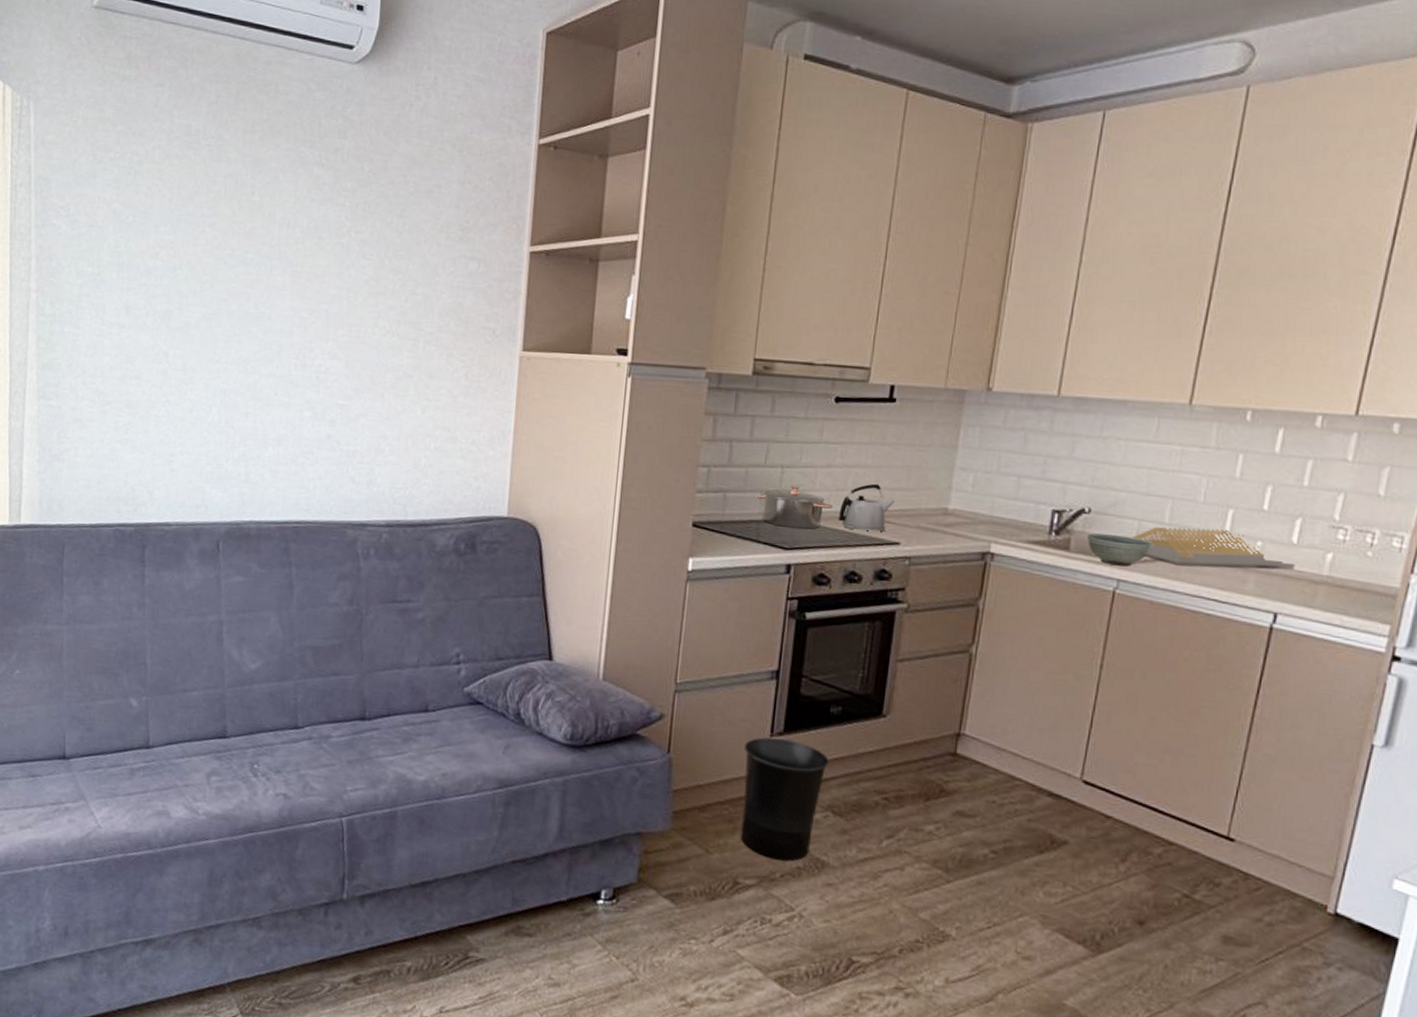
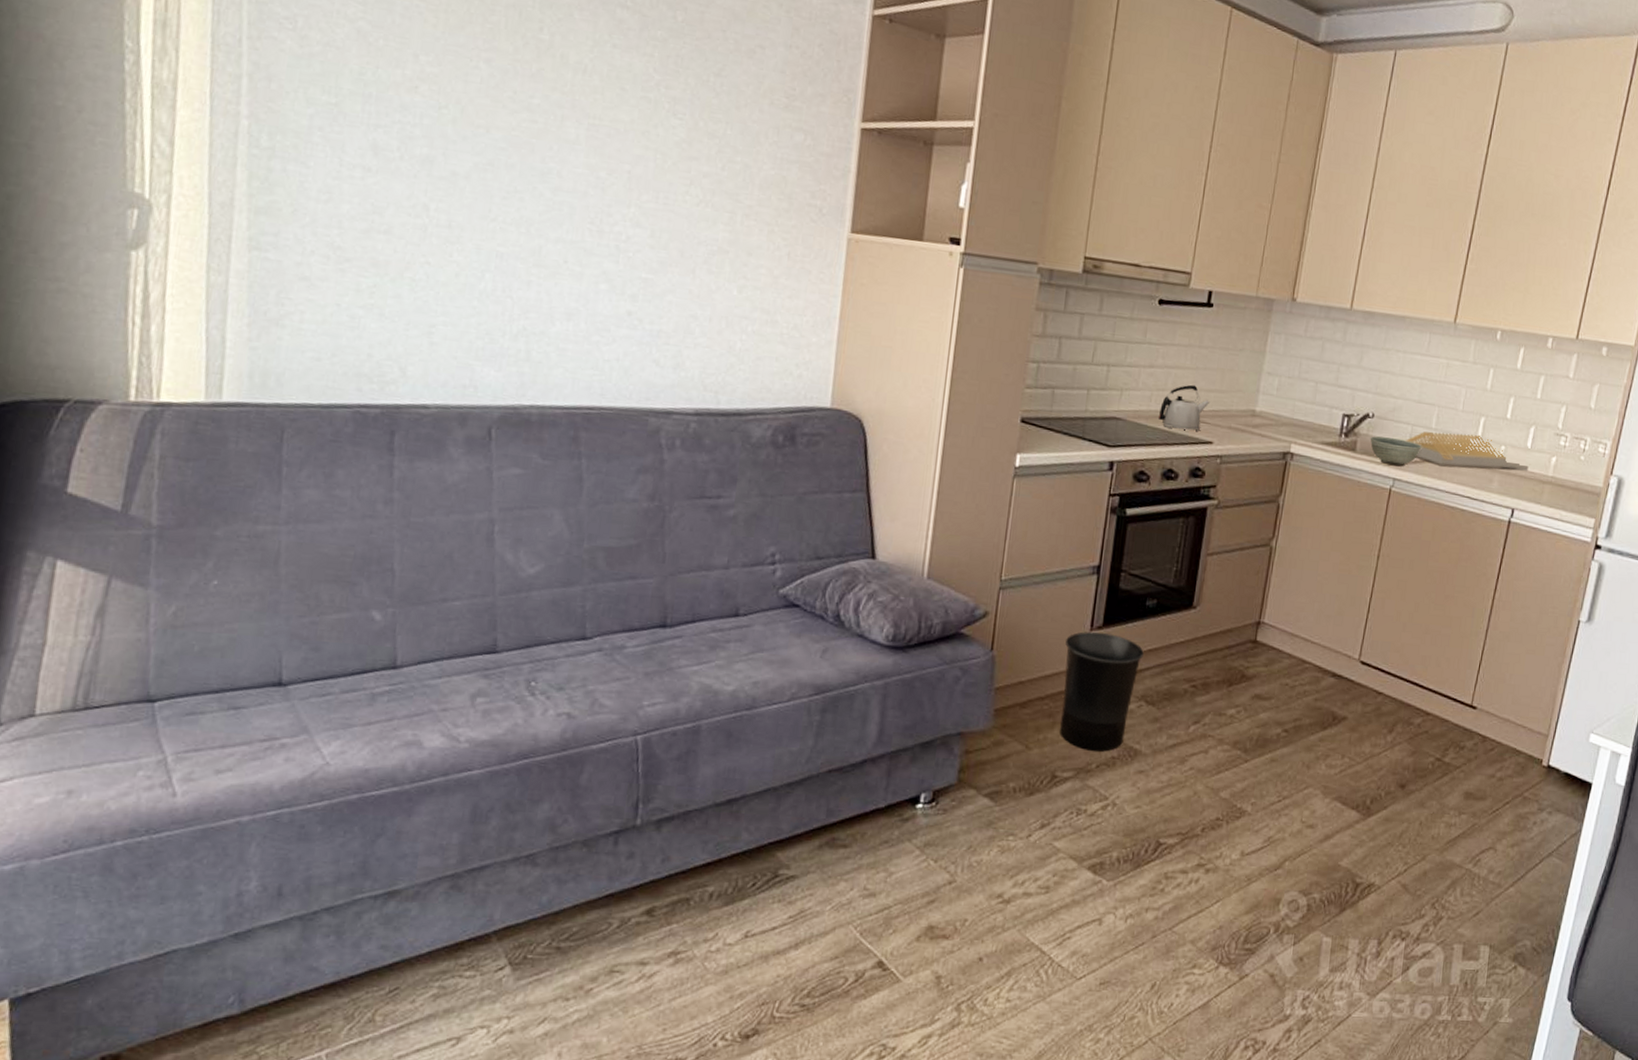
cooking pot: present [756,485,833,530] -> none [1083,383,1154,428]

